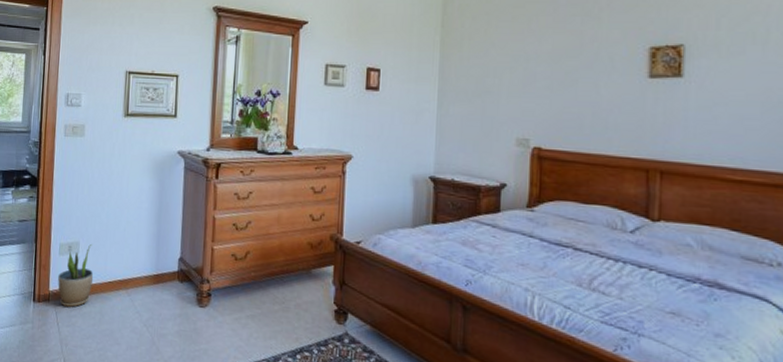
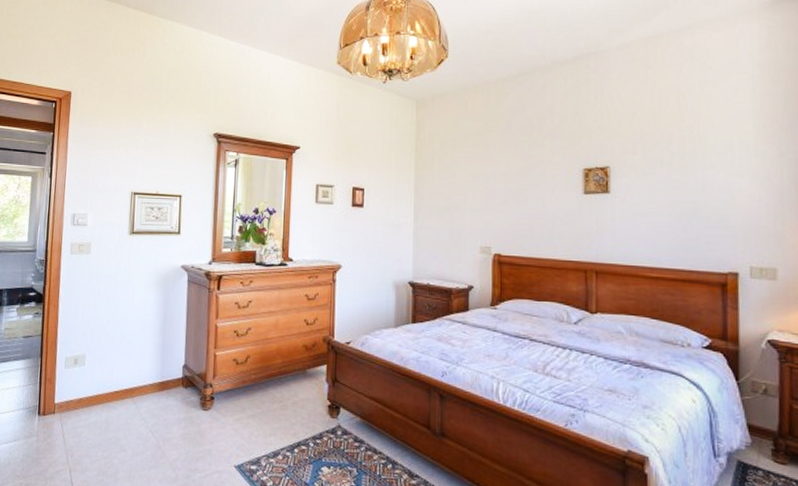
potted plant: present [58,244,93,307] -> none [63,356,99,418]

